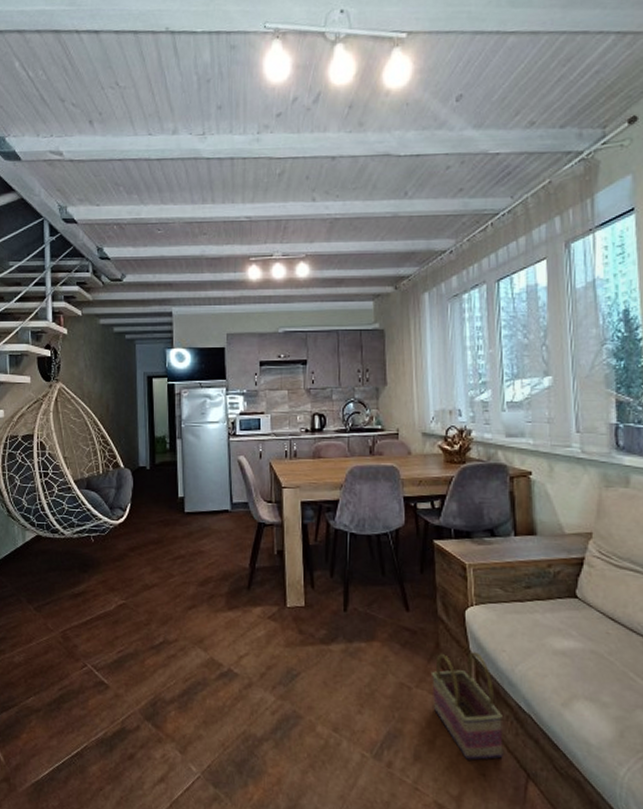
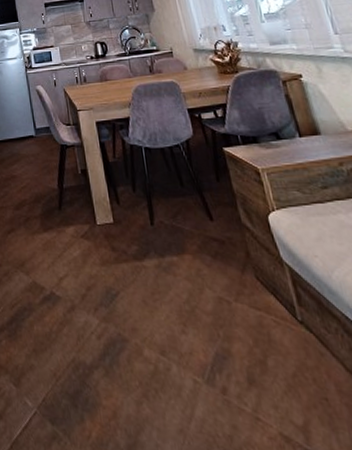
basket: present [432,652,503,760] -> none [248,259,342,382]

